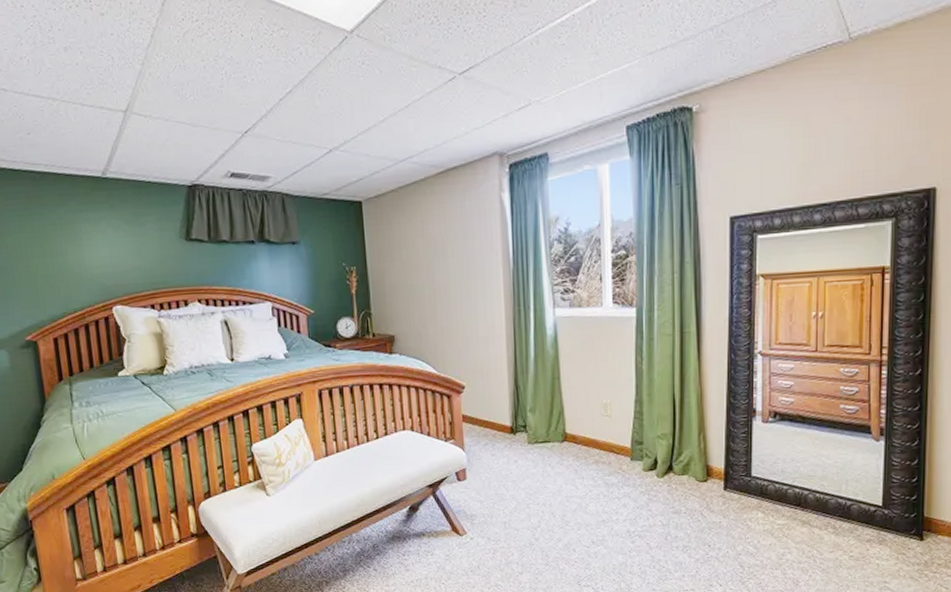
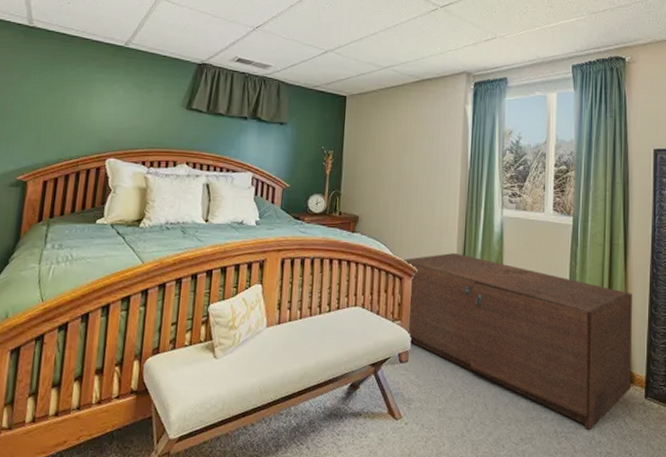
storage trunk: none [450,362,708,527] -> present [404,252,632,430]

